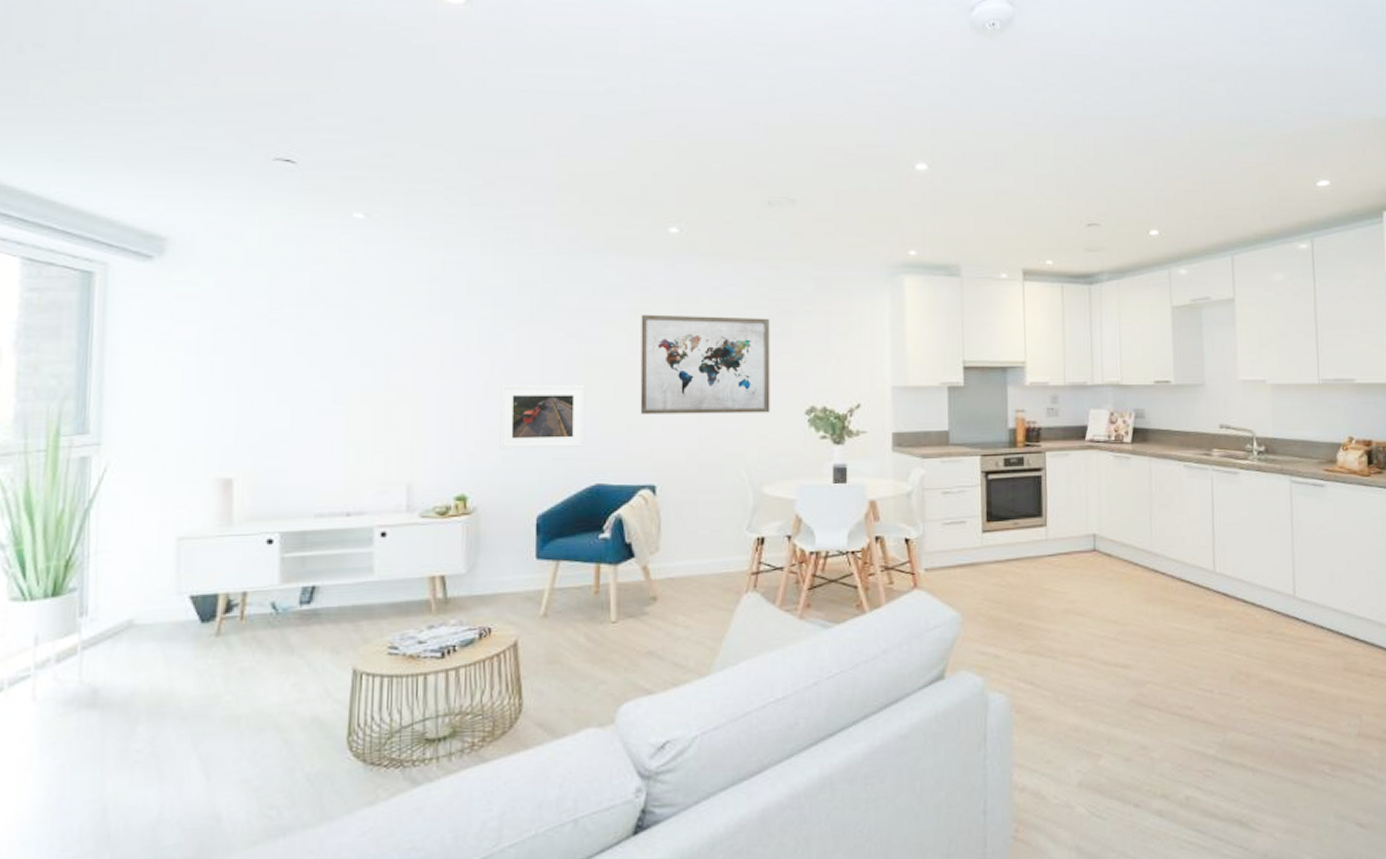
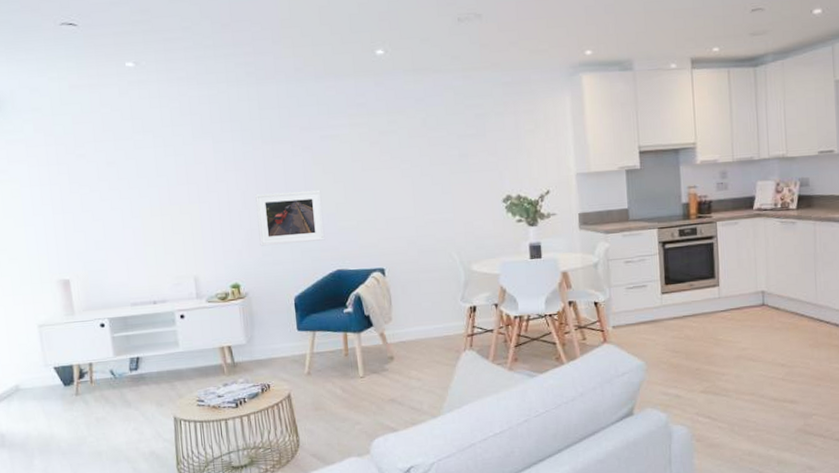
wall art: present [640,314,770,415] -> none [359,122,473,211]

